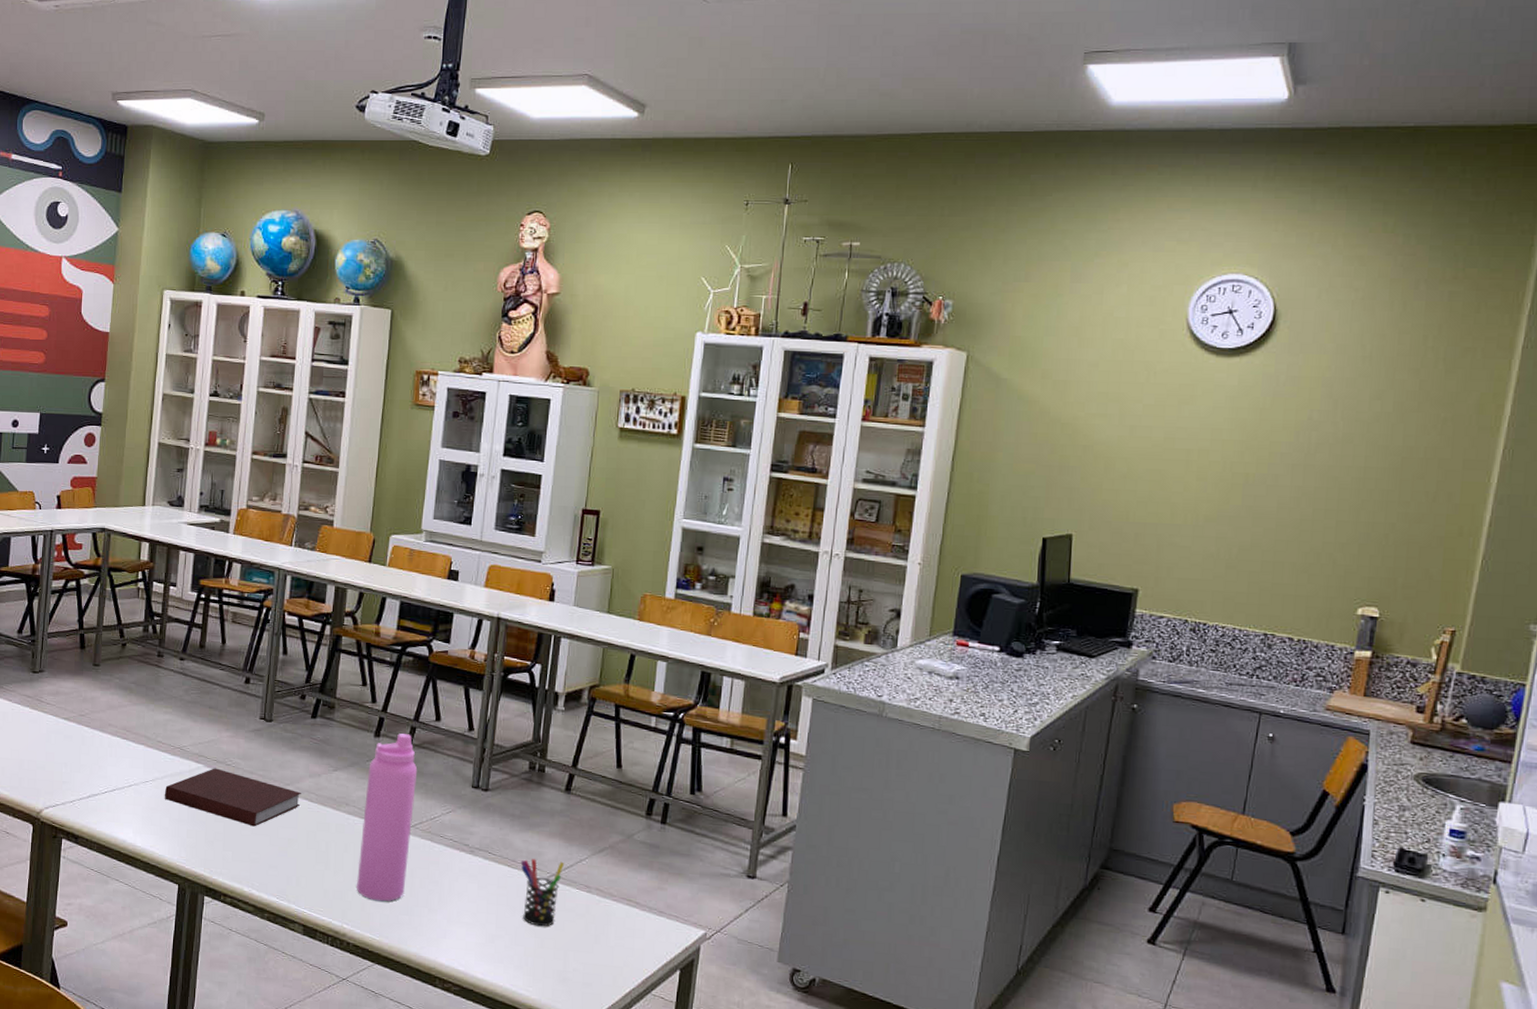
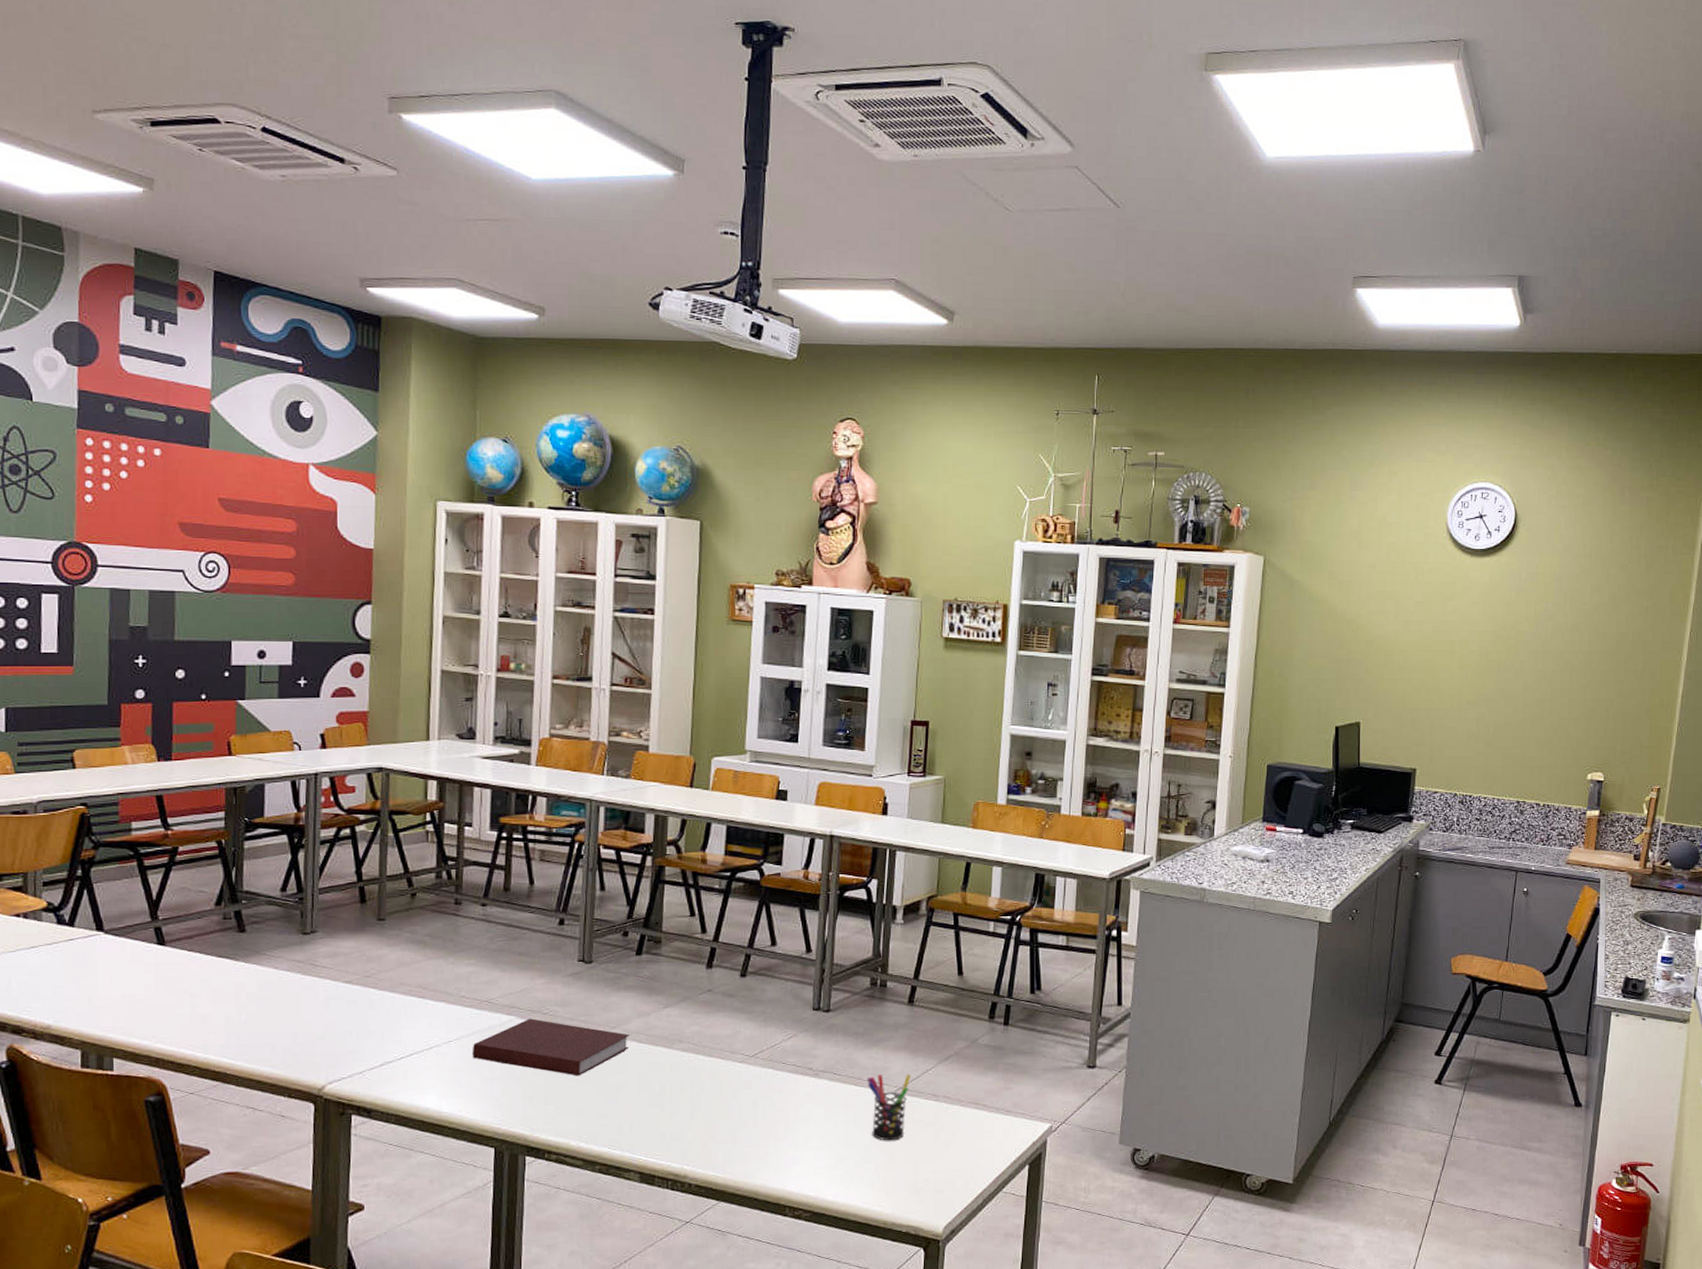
water bottle: present [356,733,418,902] -> none [695,962,755,1137]

